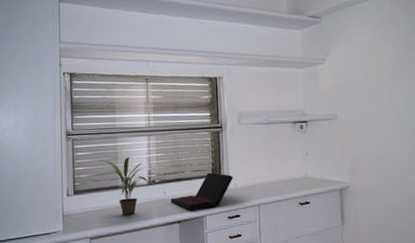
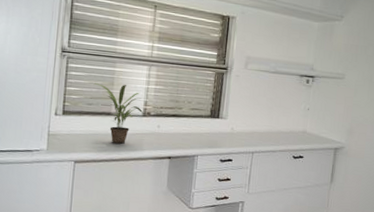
laptop: present [170,172,234,210] -> none [163,113,232,148]

